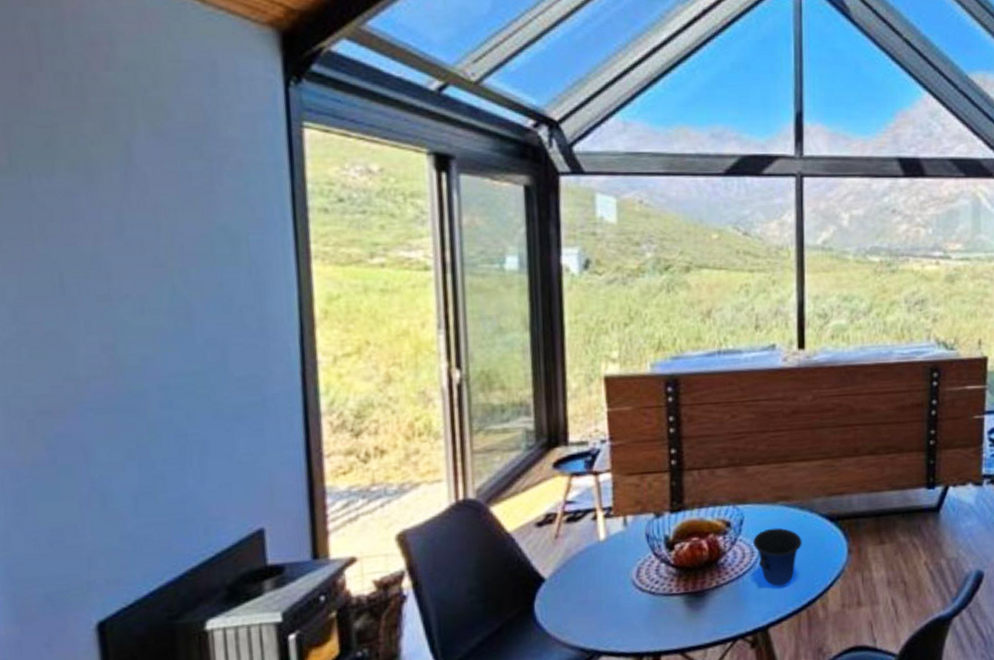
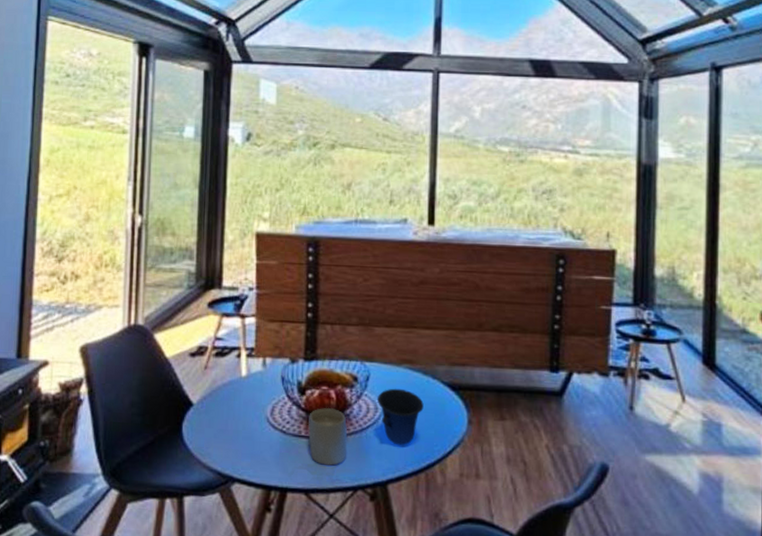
mug: none [679,559,724,621] -> present [308,407,348,466]

